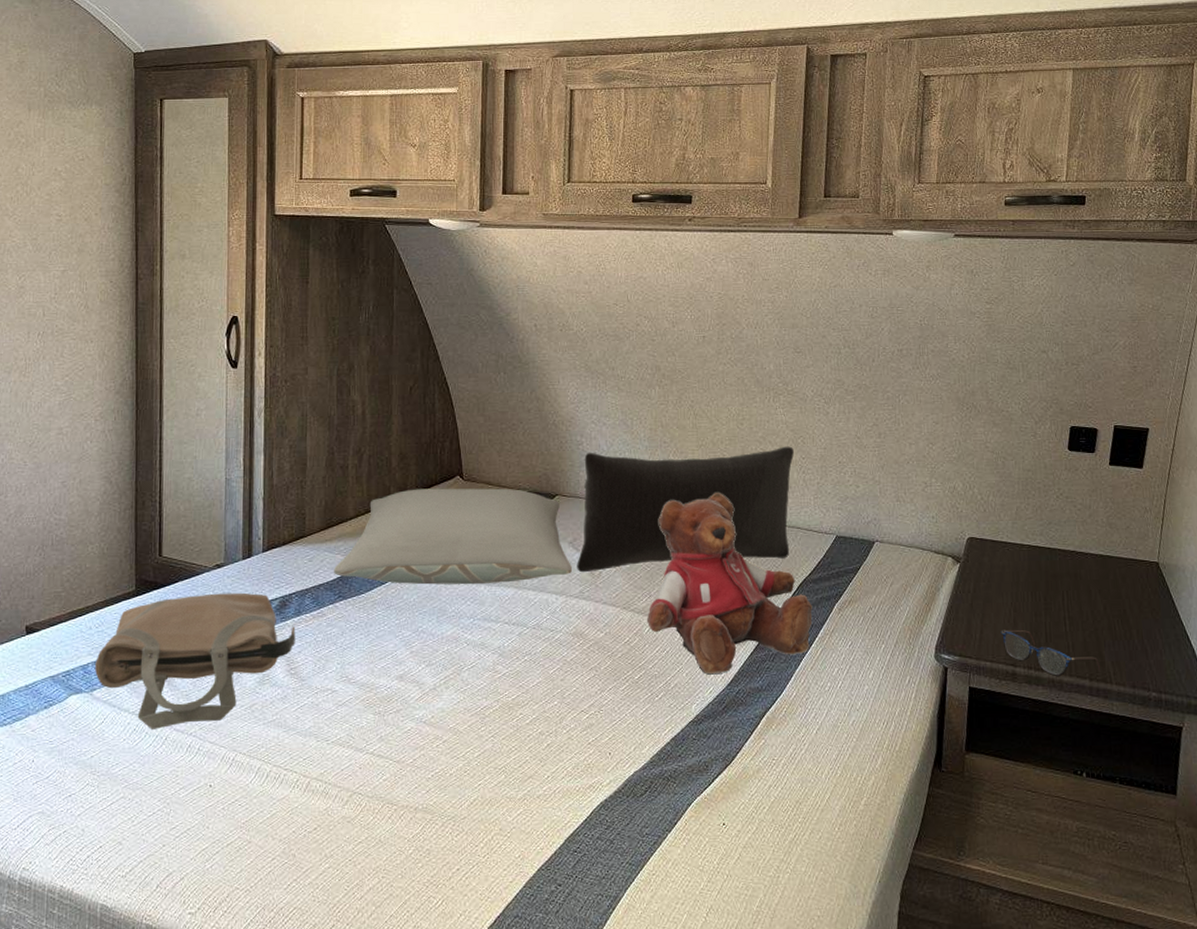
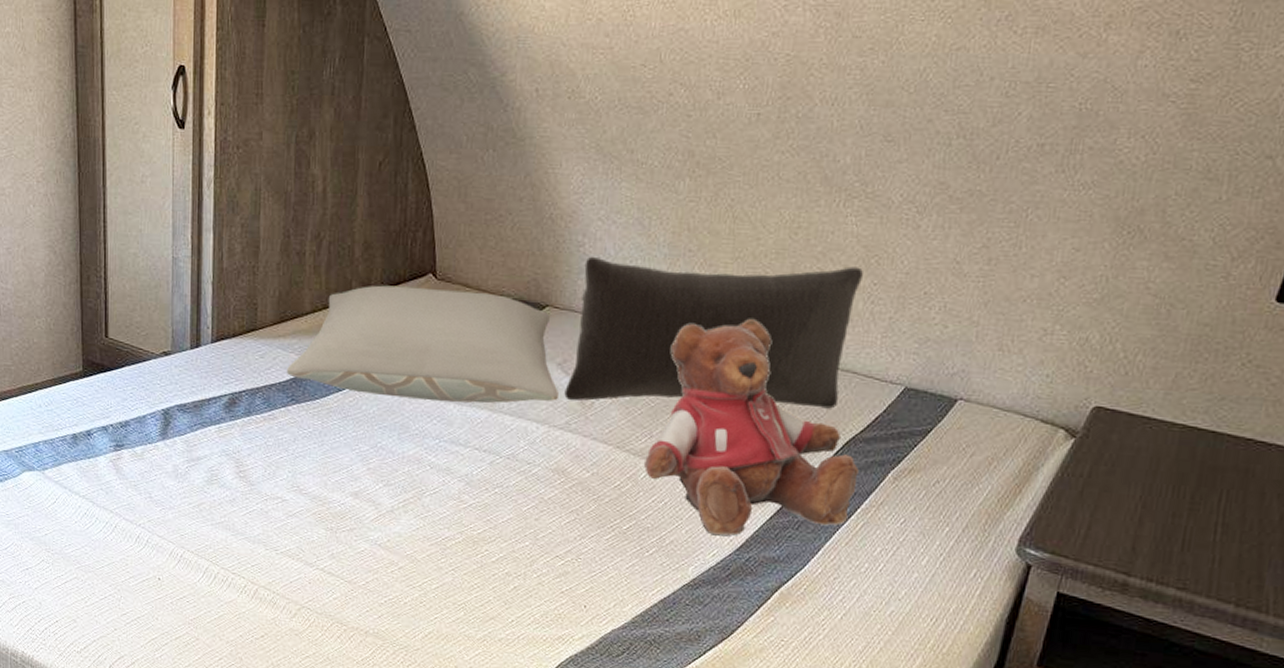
tote bag: present [95,592,296,730] -> none [46,382,245,516]
glasses: present [1000,629,1101,676] -> none [1116,528,1256,598]

